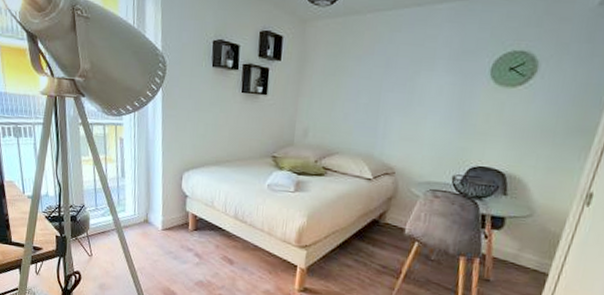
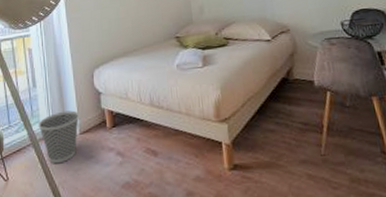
wastebasket: none [123,205,163,252] -> present [38,110,79,164]

